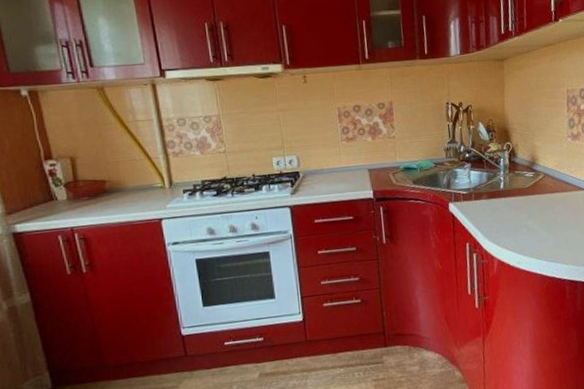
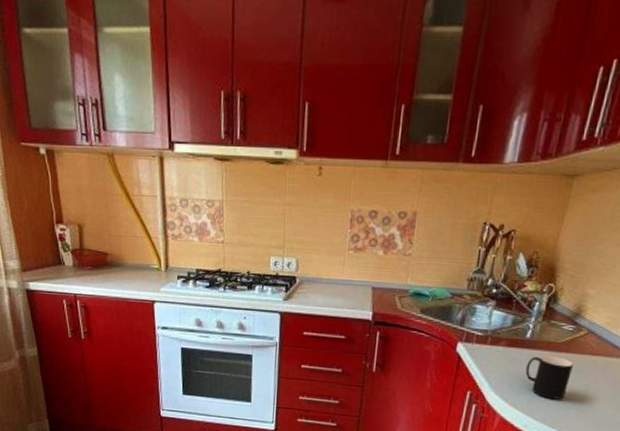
cup: none [506,199,542,236] -> present [525,356,573,400]

